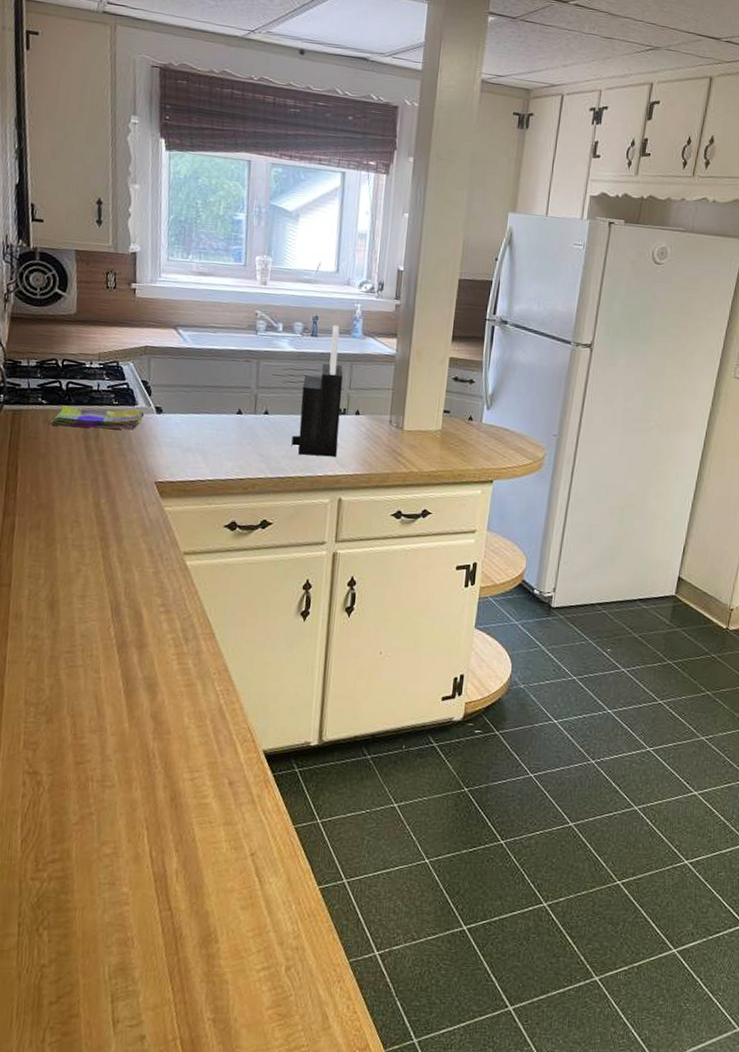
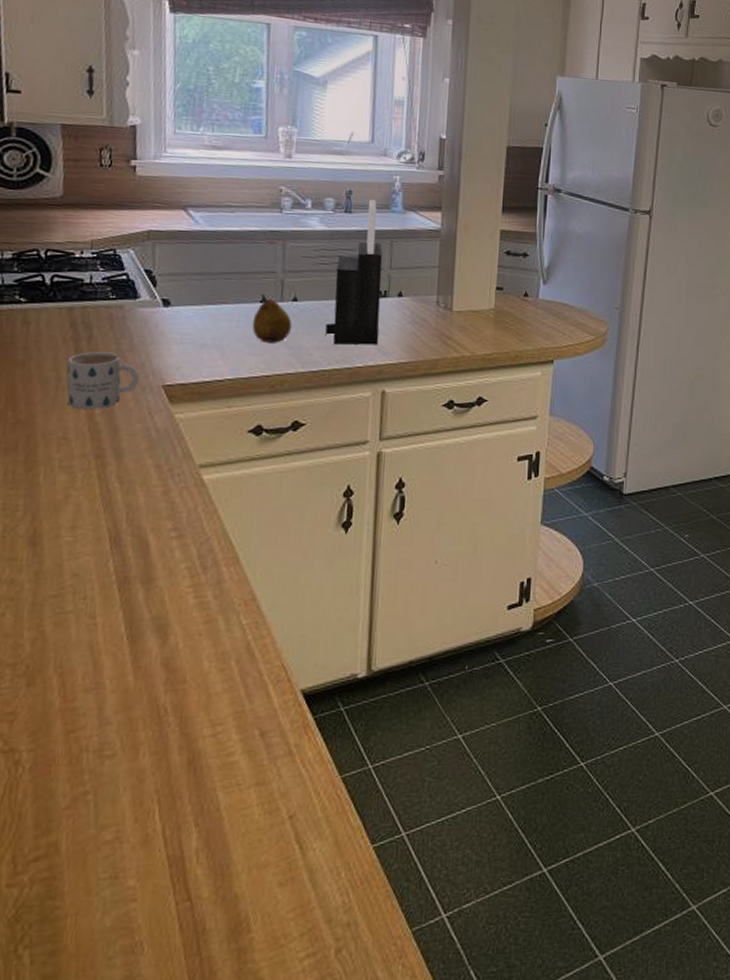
dish towel: present [50,405,145,430] -> none [30,302,149,328]
mug: none [78,449,137,499] -> present [66,352,140,409]
fruit: none [229,405,264,451] -> present [252,293,292,343]

